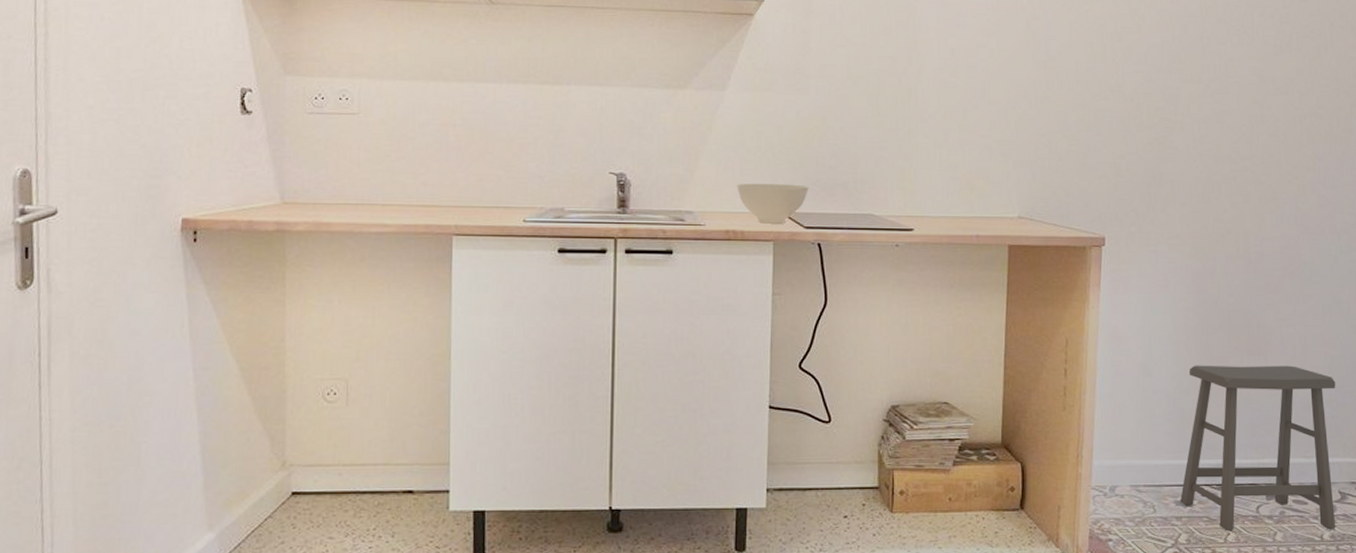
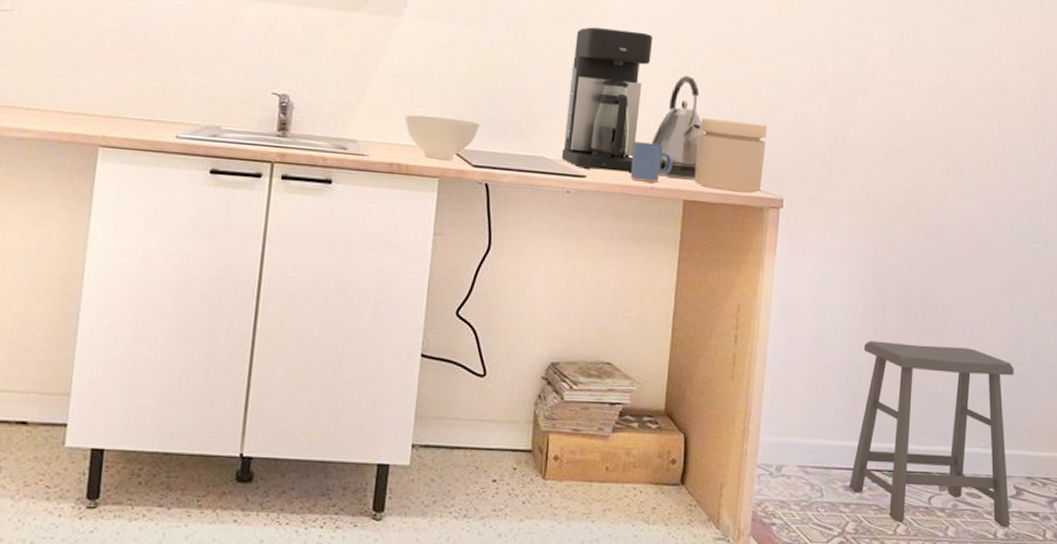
coffee maker: none [889,86,970,224] -> present [561,27,653,174]
mug: none [956,193,996,231] -> present [630,141,673,183]
kettle: none [973,126,1025,226] -> present [650,76,705,180]
jar: none [1017,166,1087,234] -> present [694,118,768,193]

